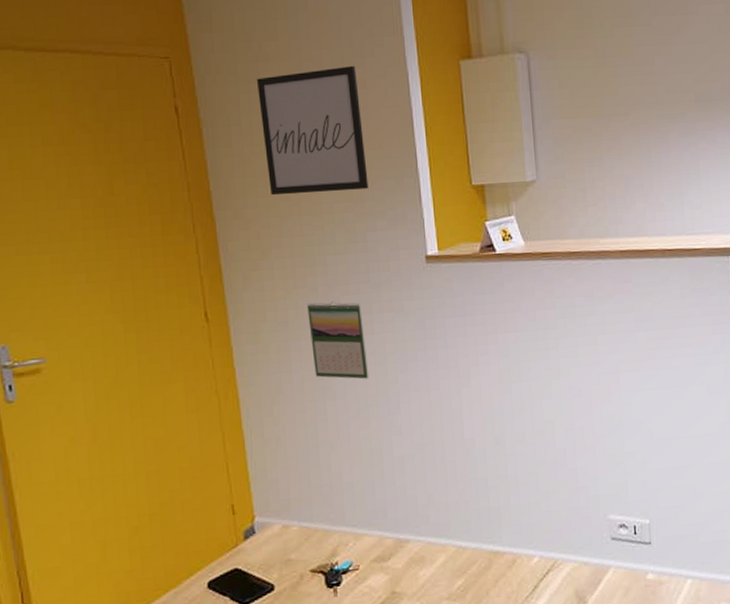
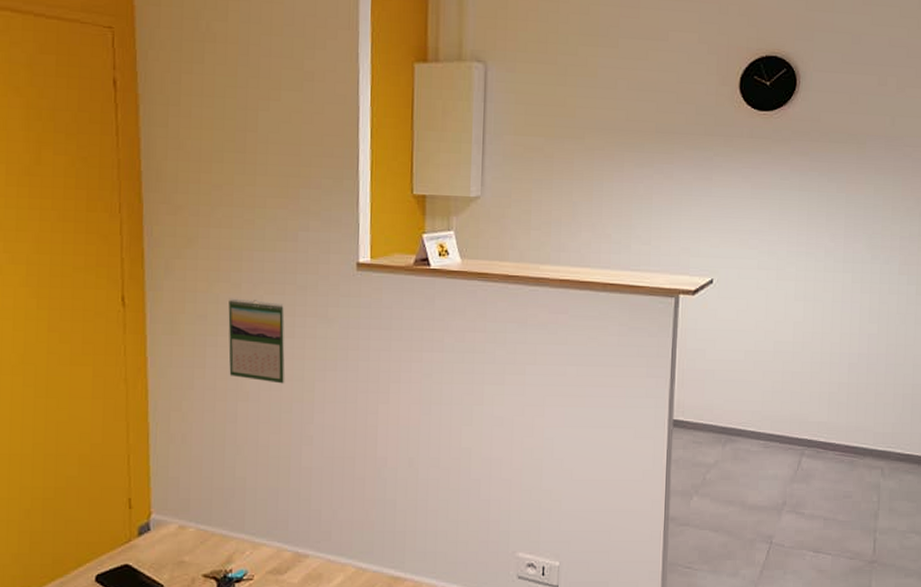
wall art: present [257,66,369,196] -> none [201,56,306,186]

